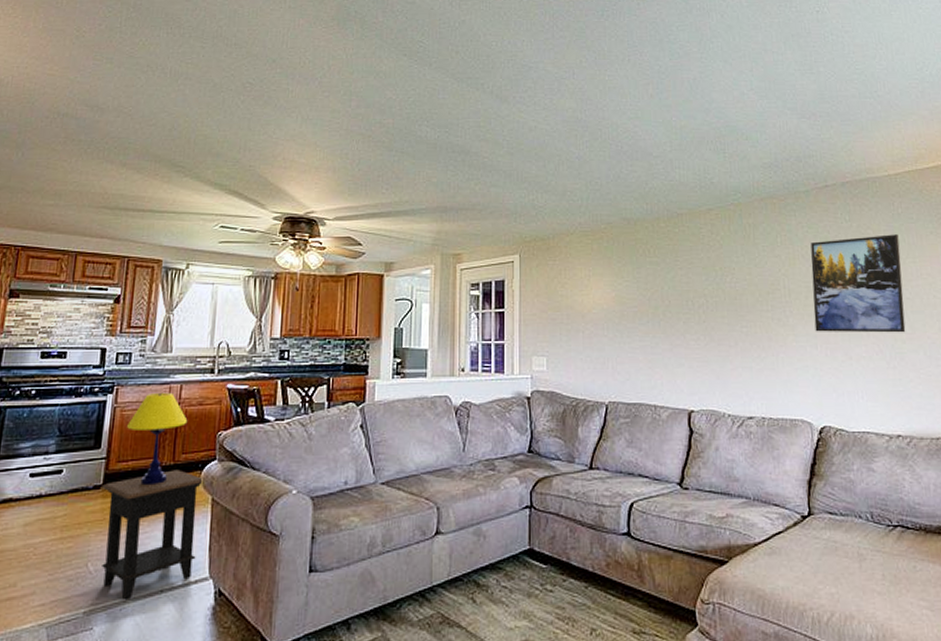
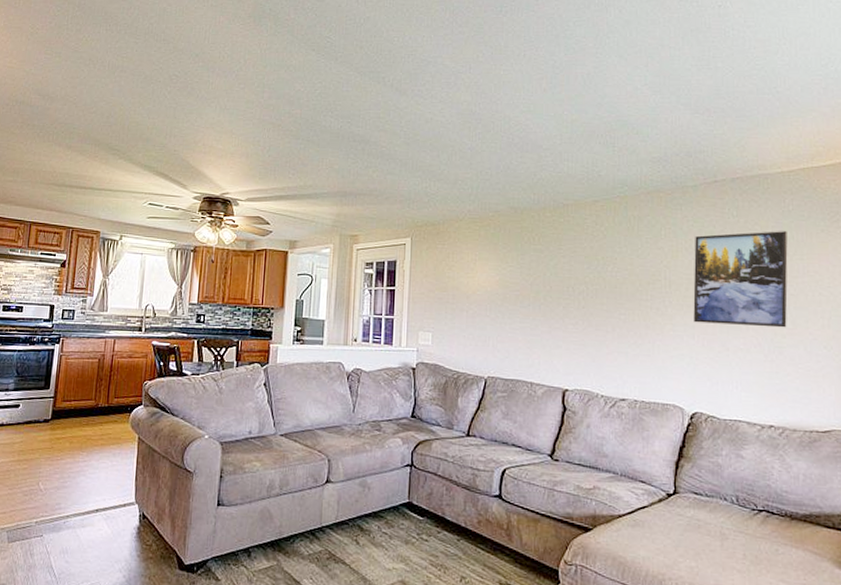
side table: present [102,470,203,601] -> none [50,411,131,516]
table lamp: present [127,392,188,486] -> none [71,345,120,423]

